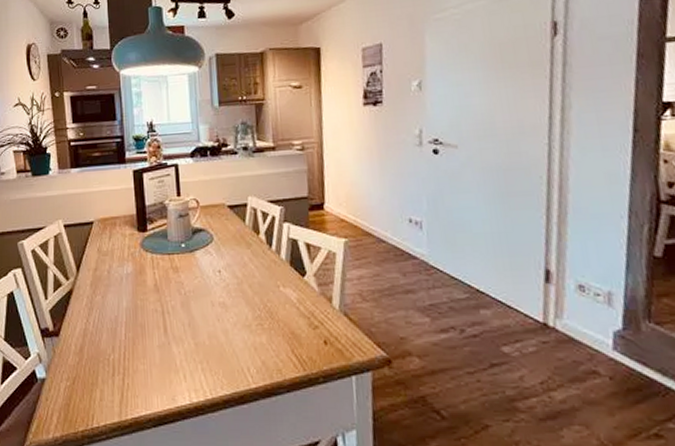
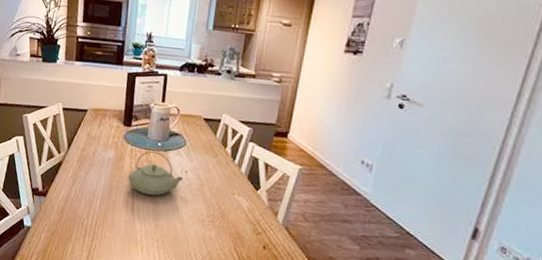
teapot: none [153,254,218,308] -> present [128,150,184,196]

